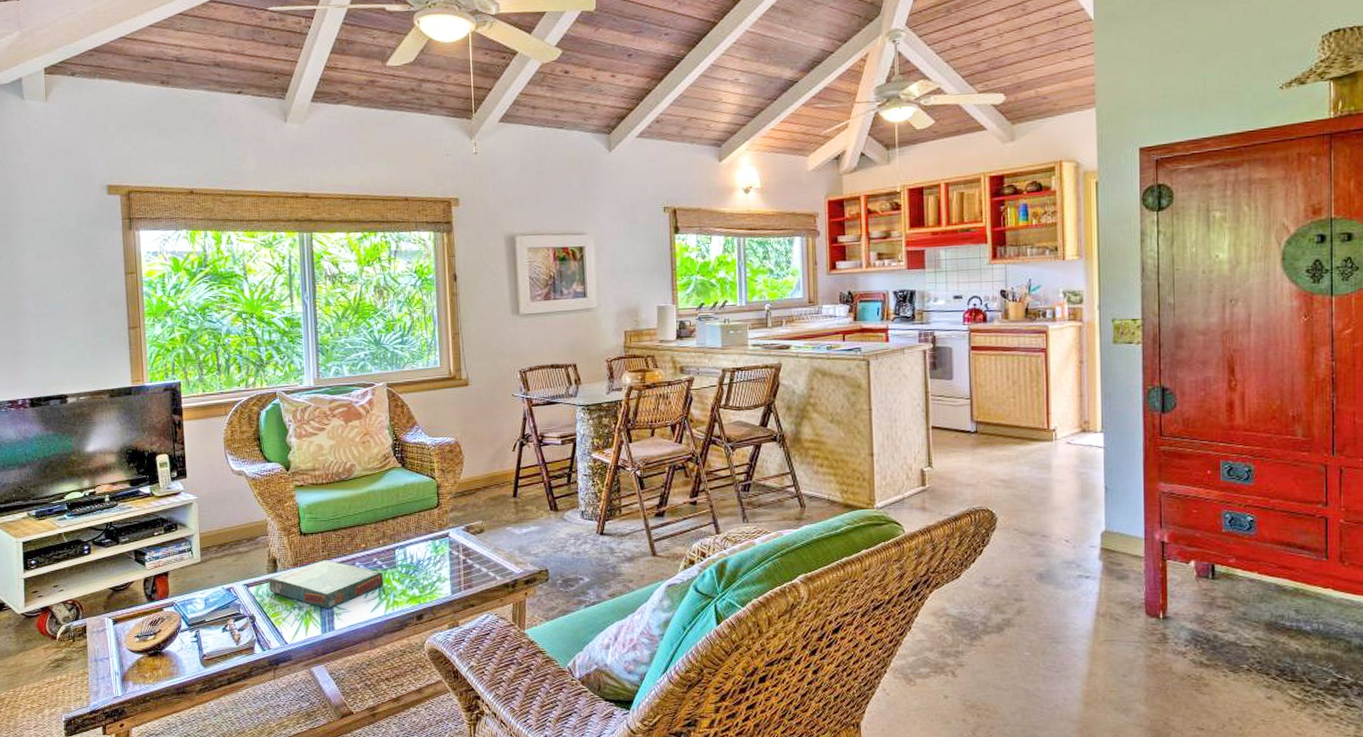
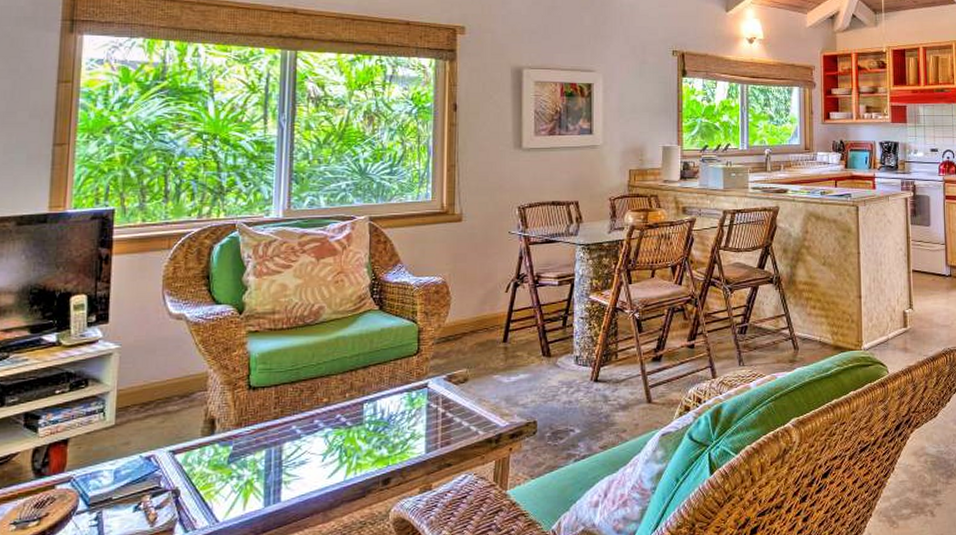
board game: present [269,559,384,609] -> none [202,417,346,477]

